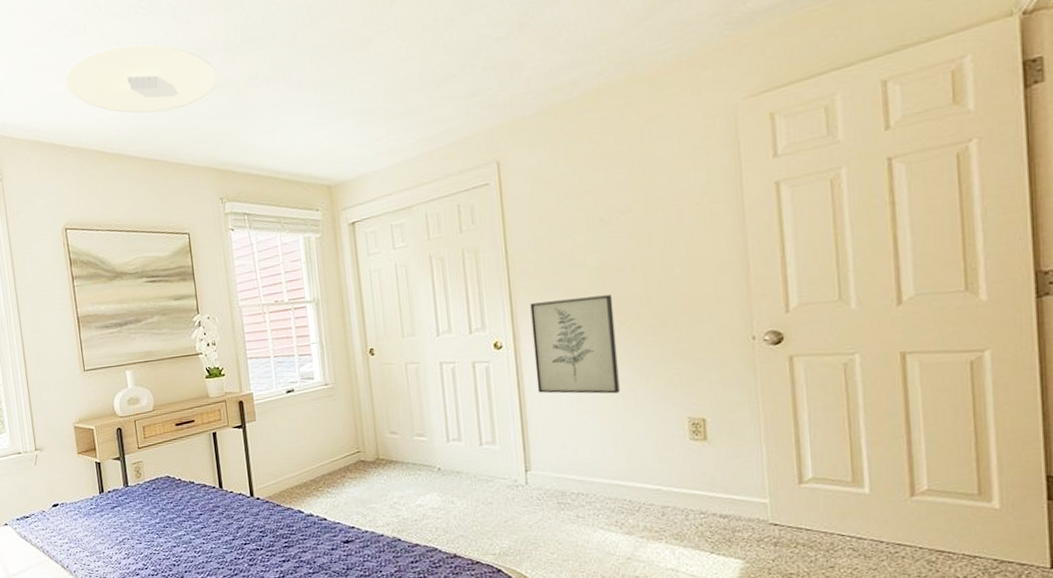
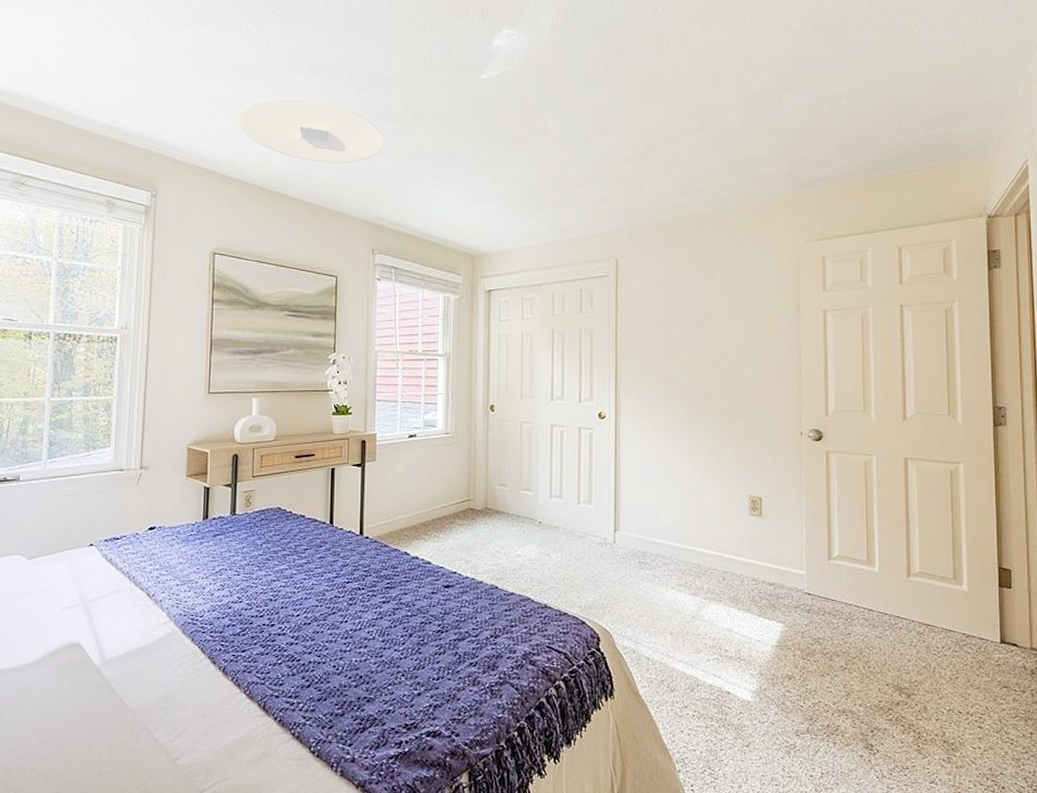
wall art: present [530,295,620,394] -> none [631,382,698,469]

